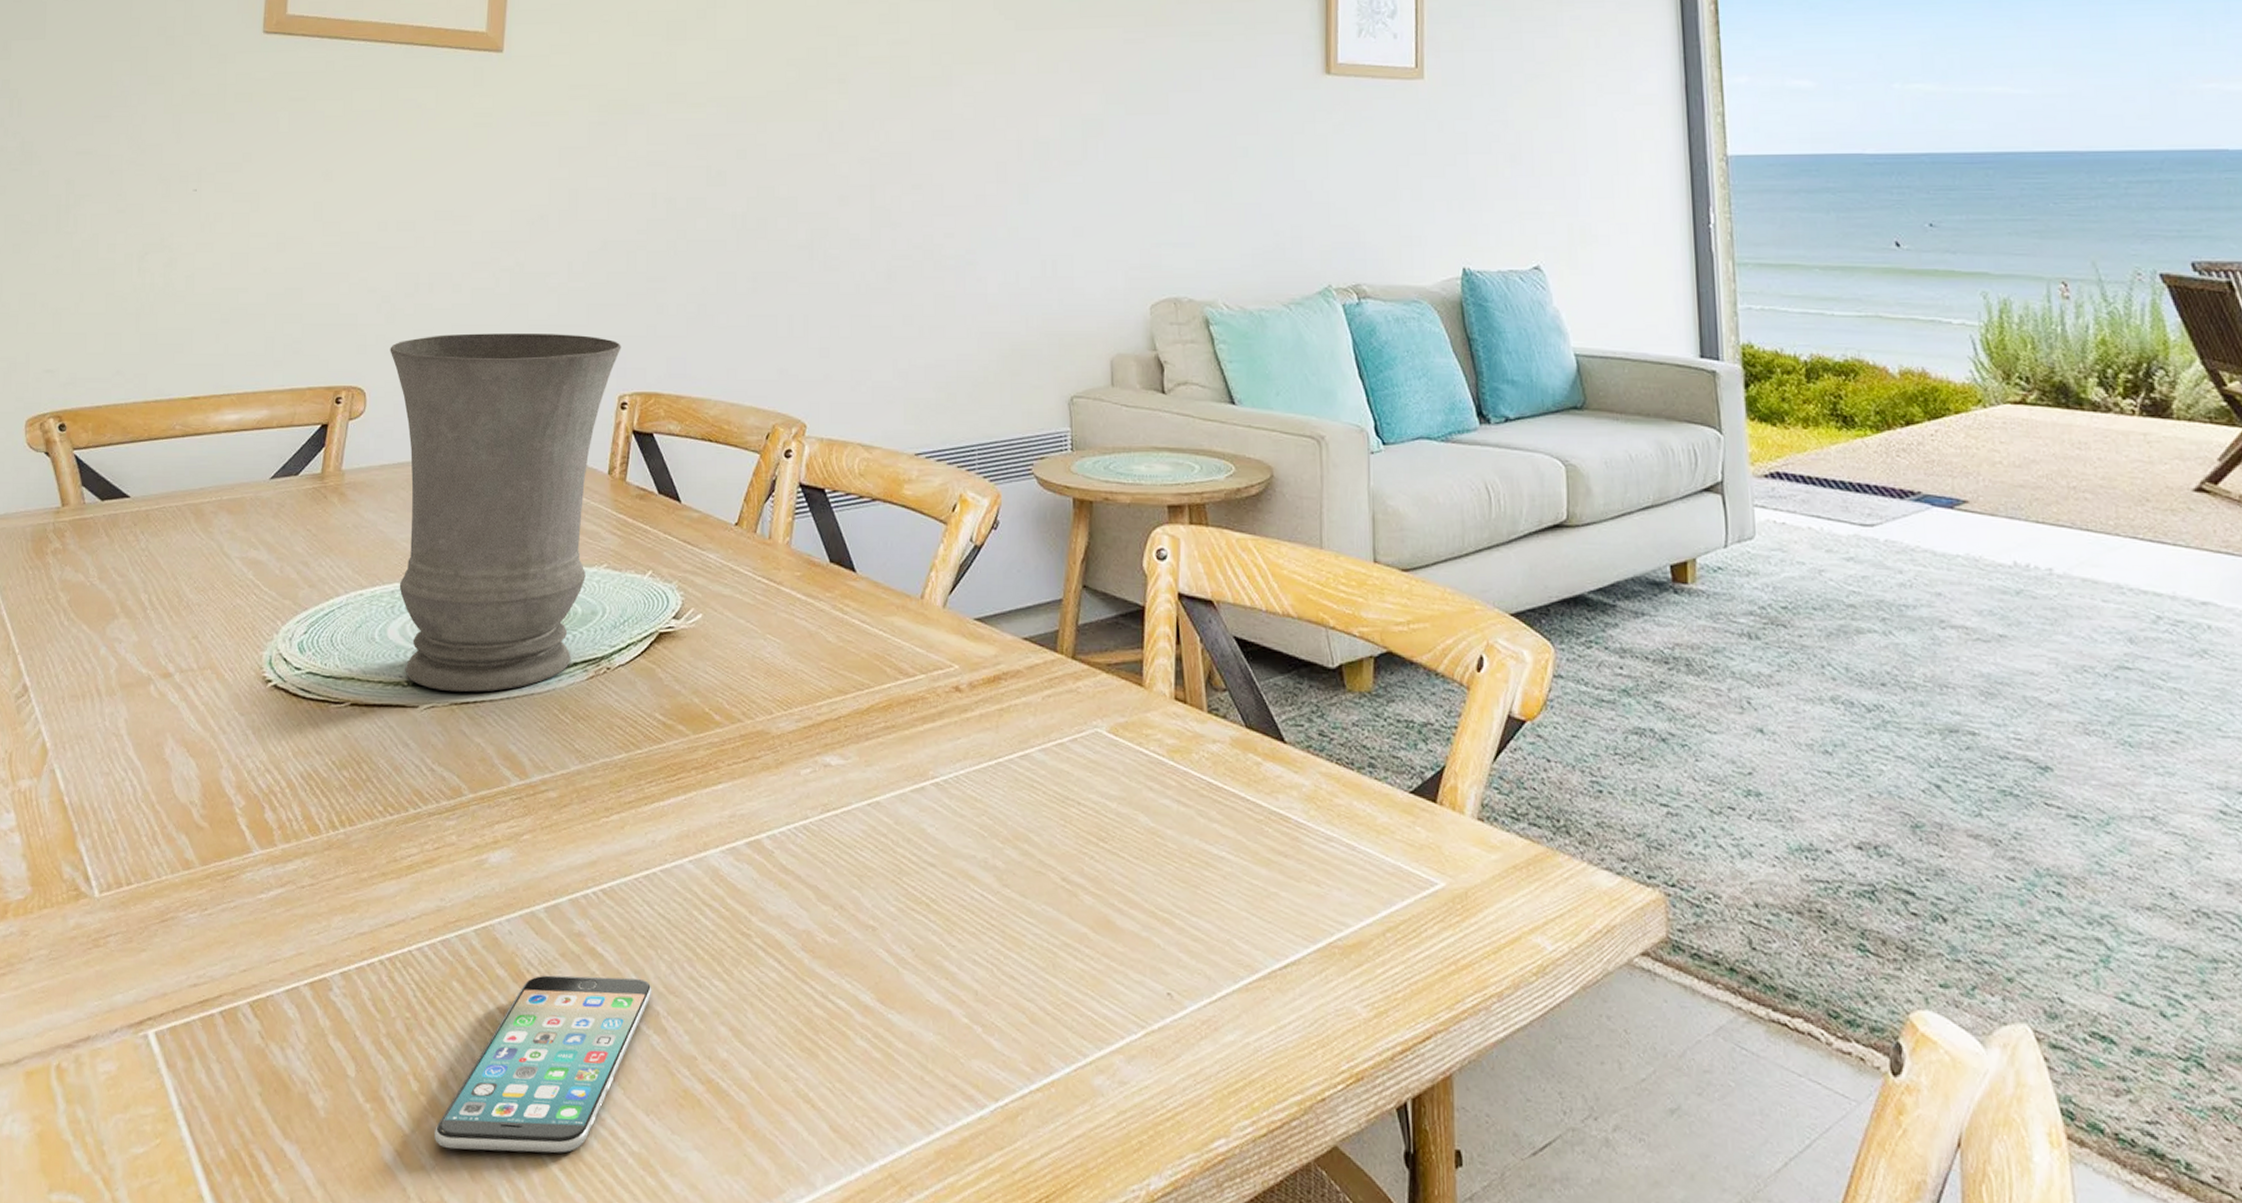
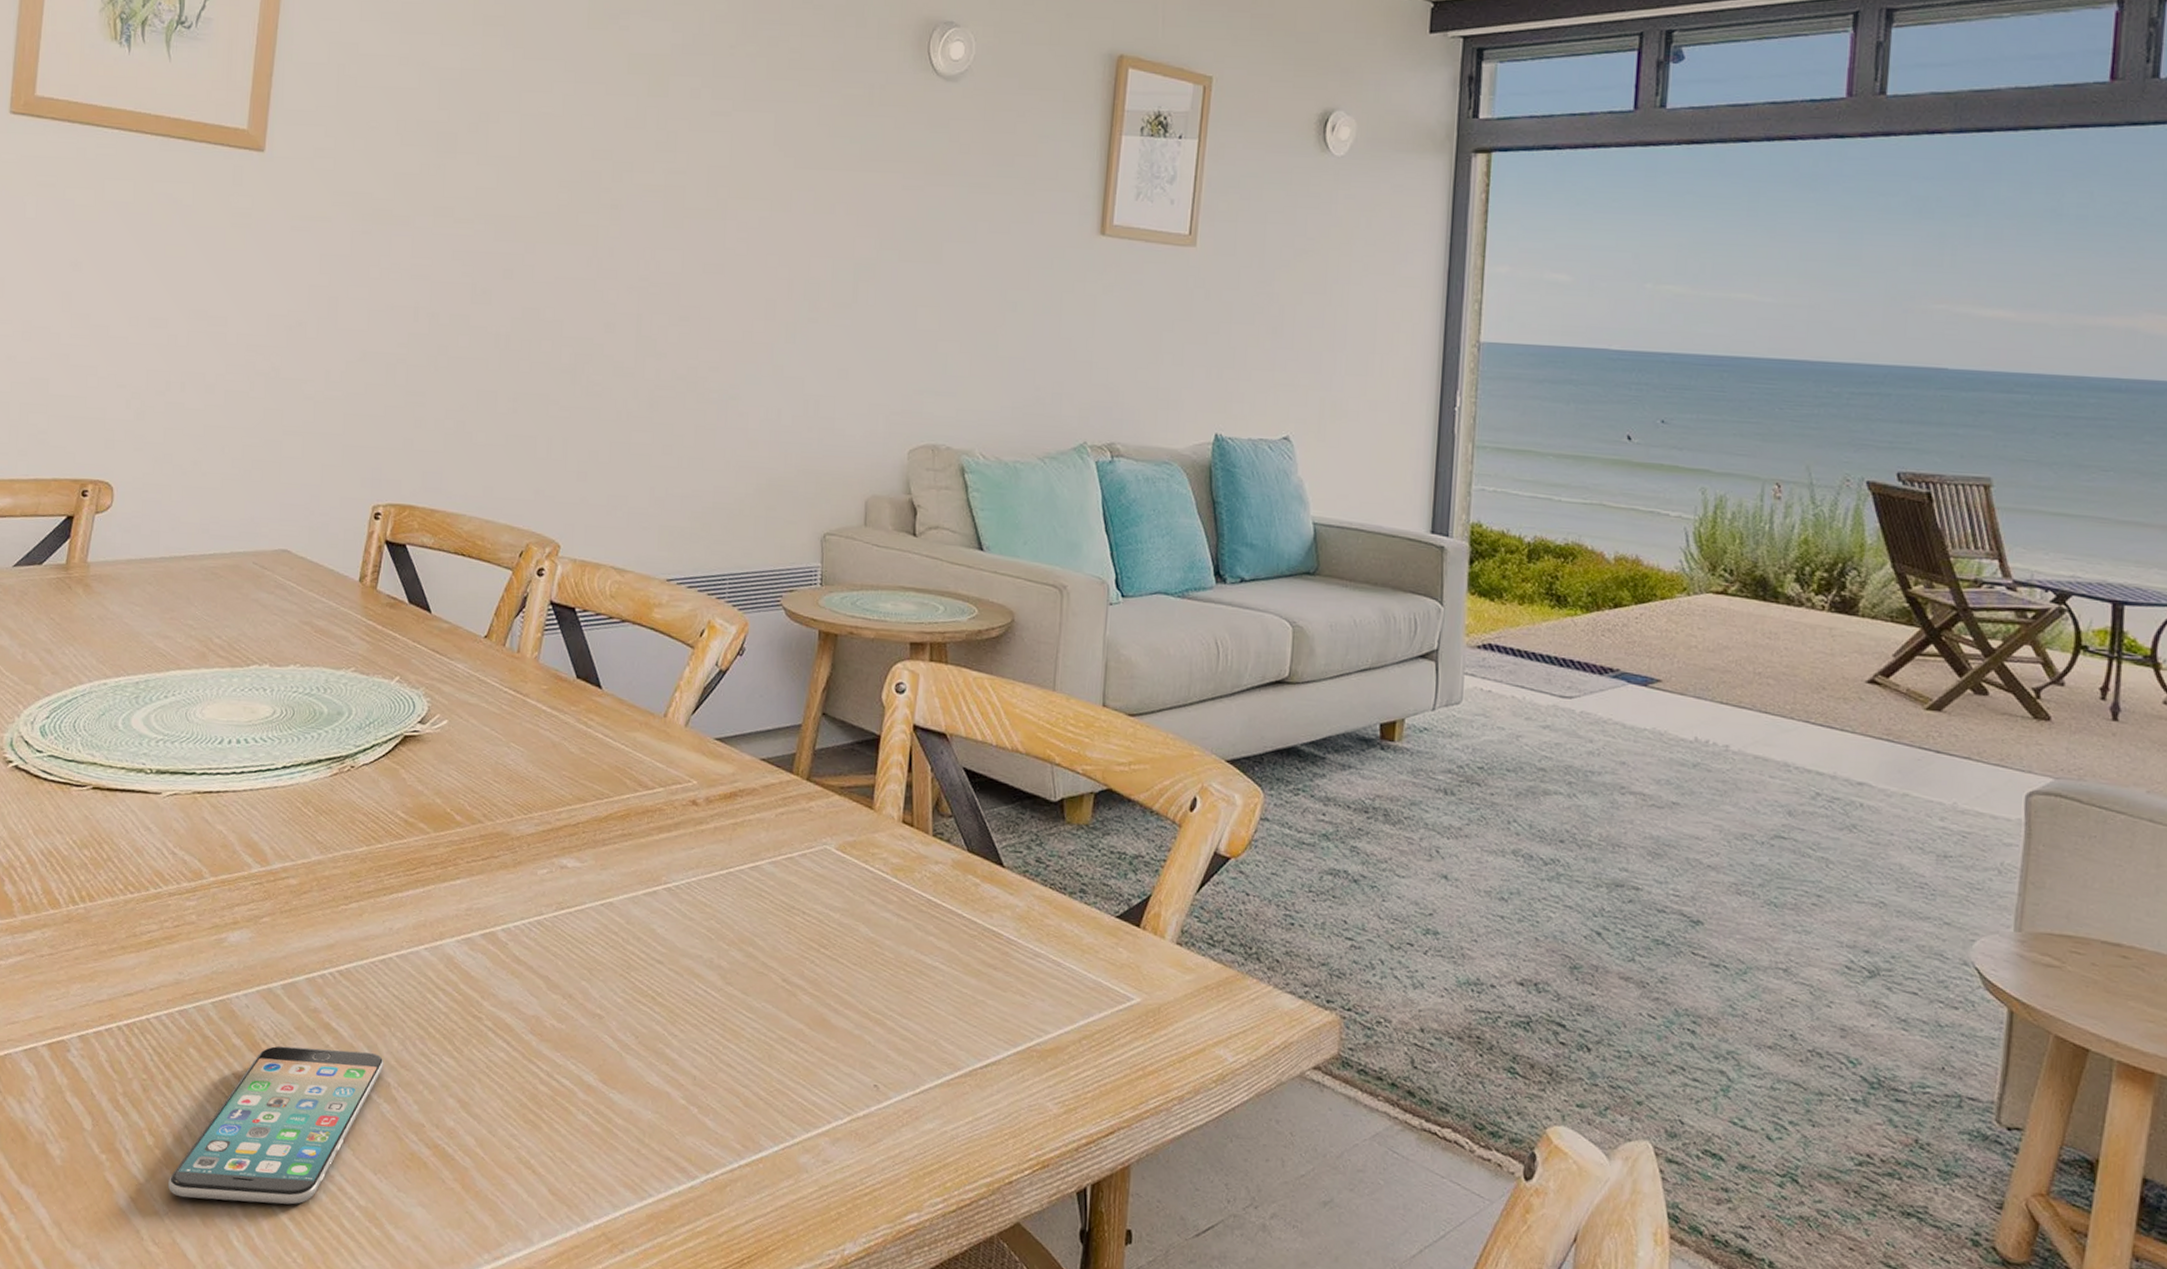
vase: present [390,333,621,692] -> none [139,434,377,783]

